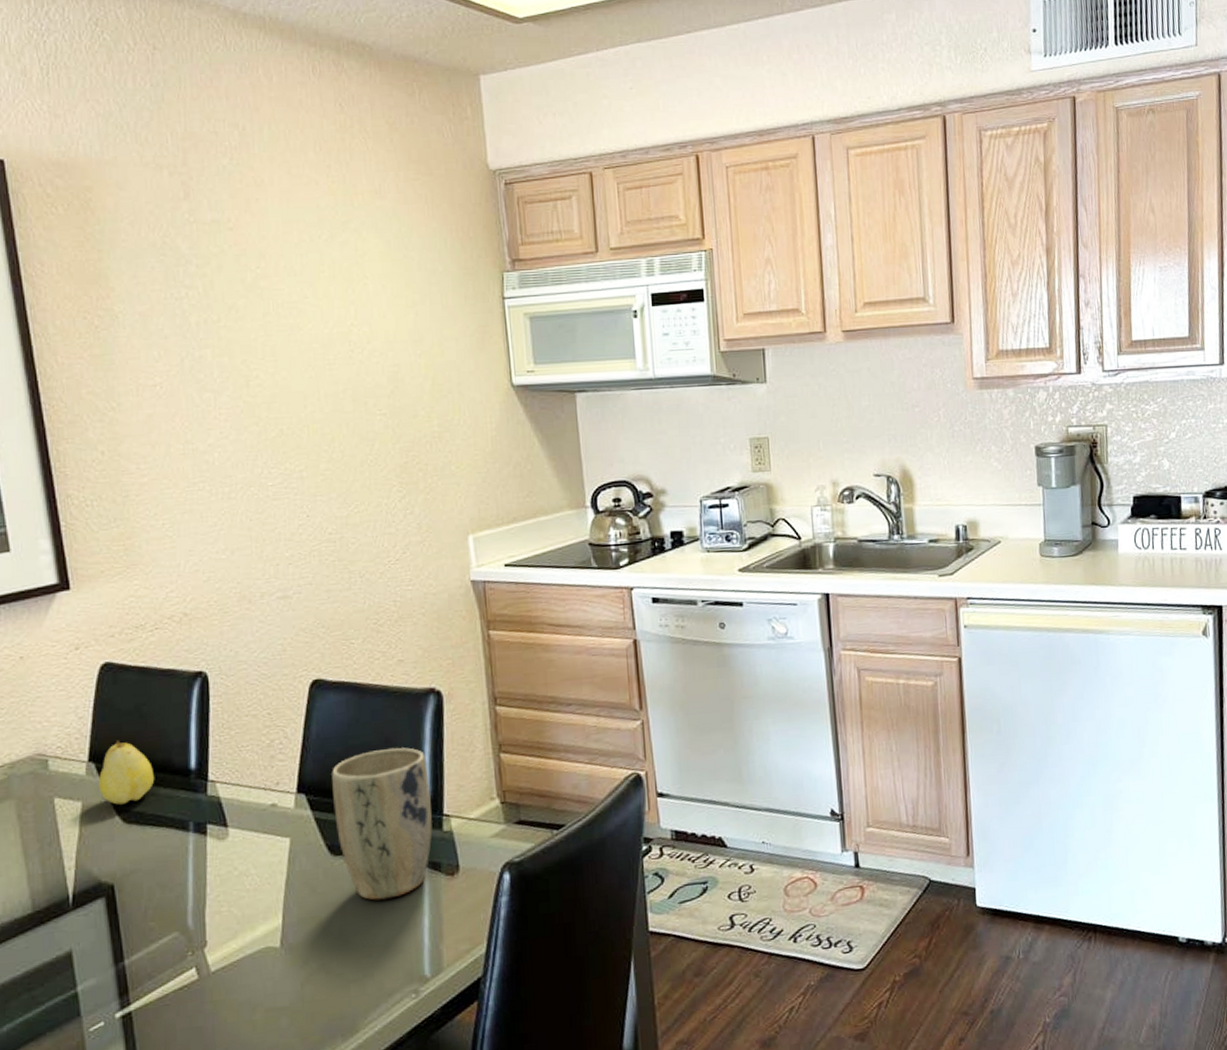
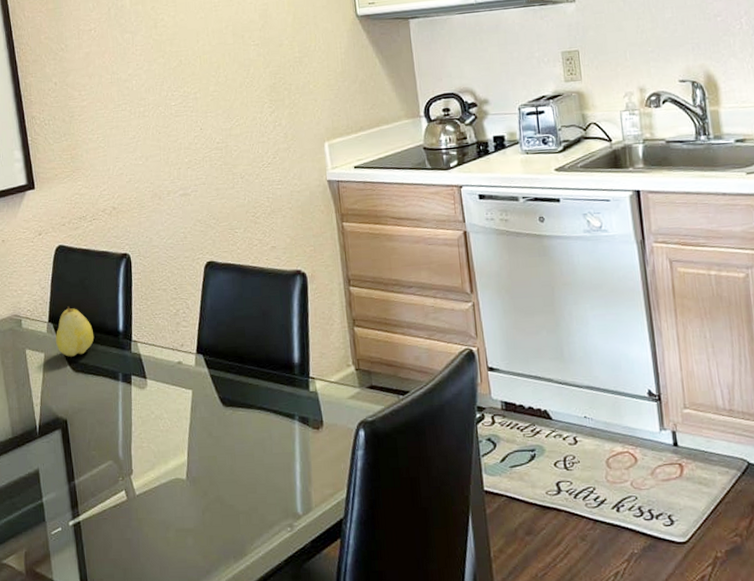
plant pot: present [332,747,433,901] -> none [222,319,301,446]

